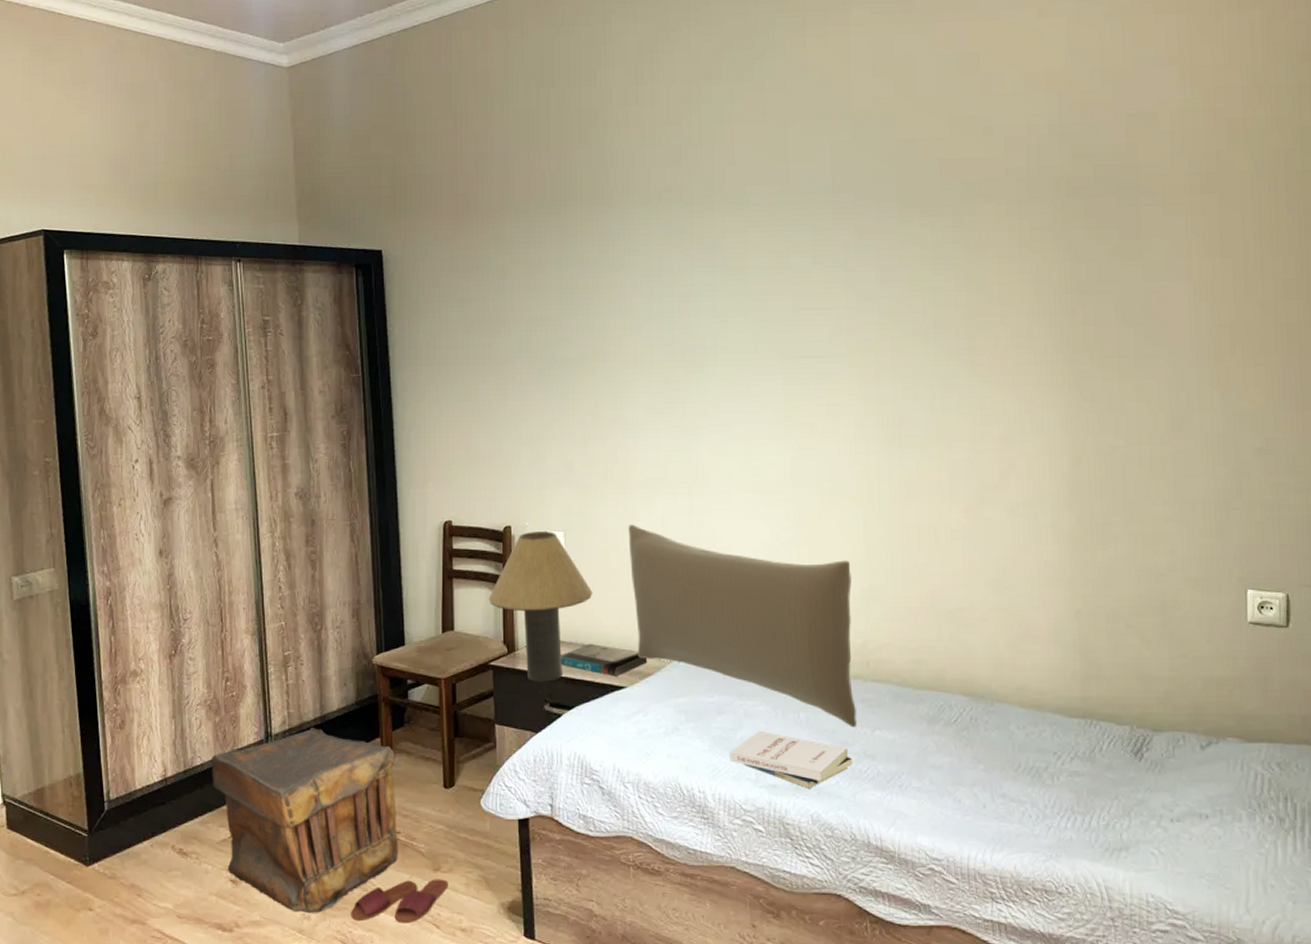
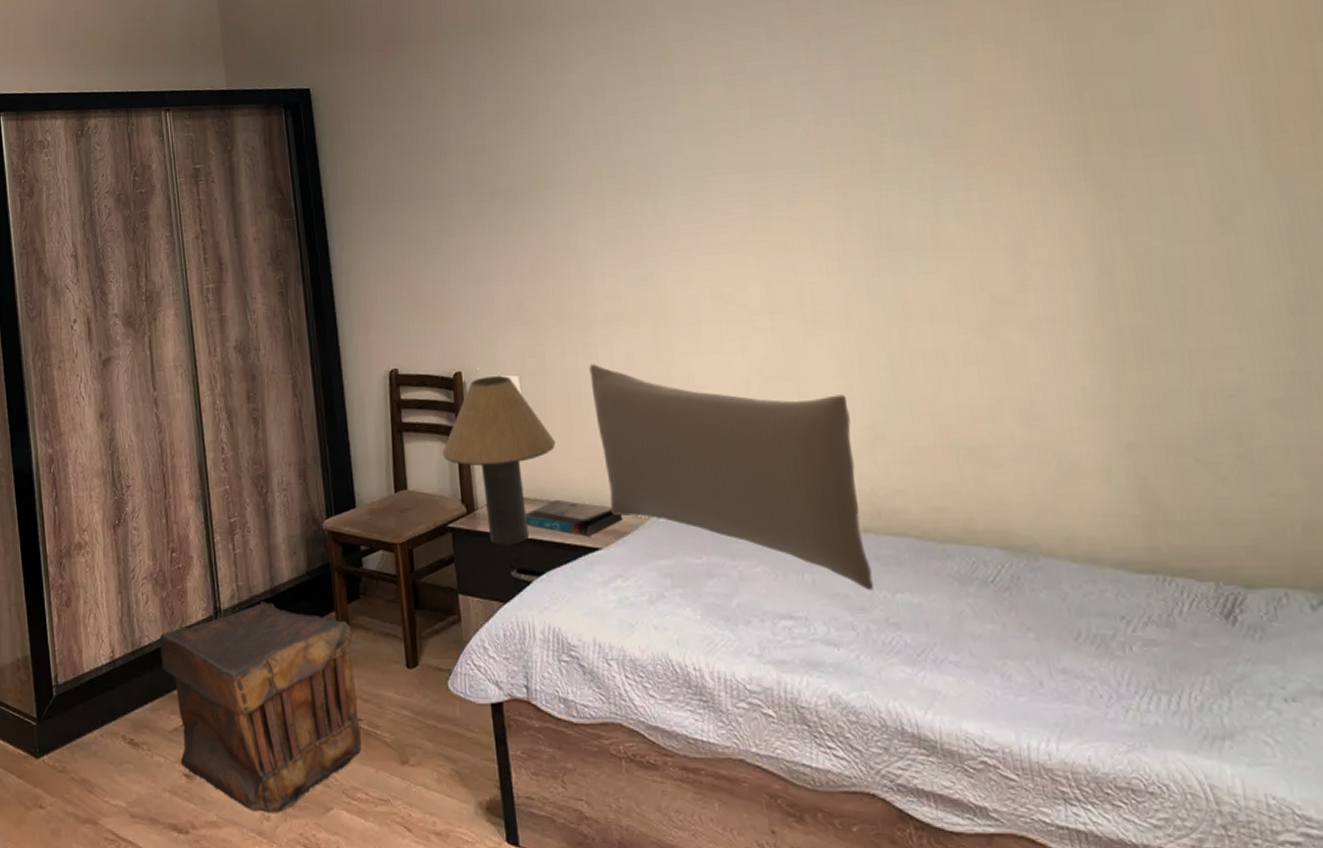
slippers: present [351,879,448,922] -> none [313,773,418,824]
books: present [729,730,853,789] -> none [726,596,874,664]

